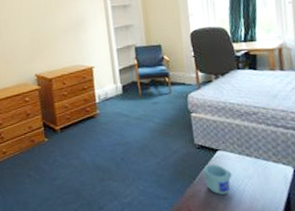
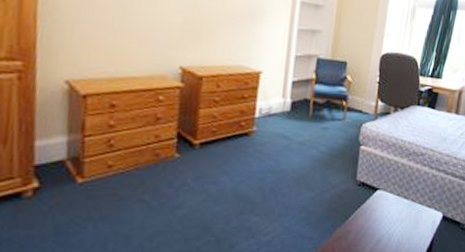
mug: present [204,164,232,195] -> none [357,203,385,237]

